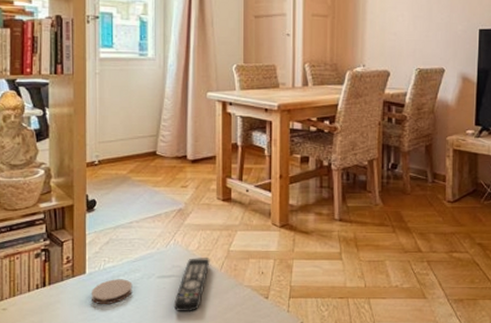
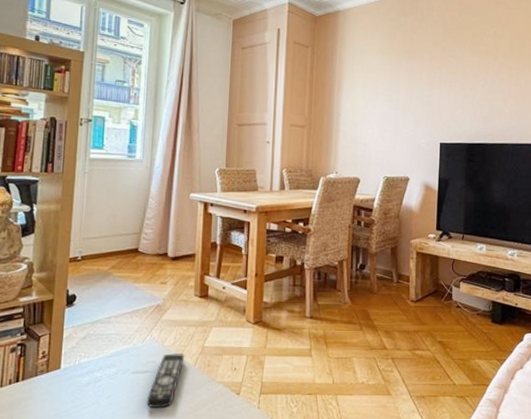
coaster: present [92,279,133,305] -> none [65,374,107,401]

